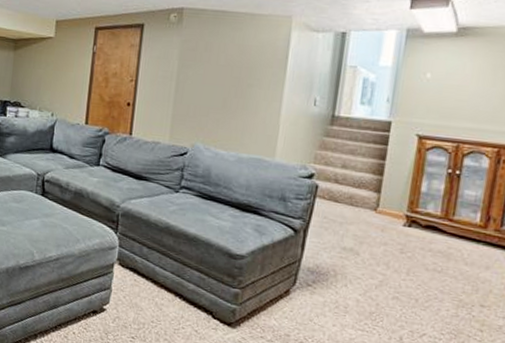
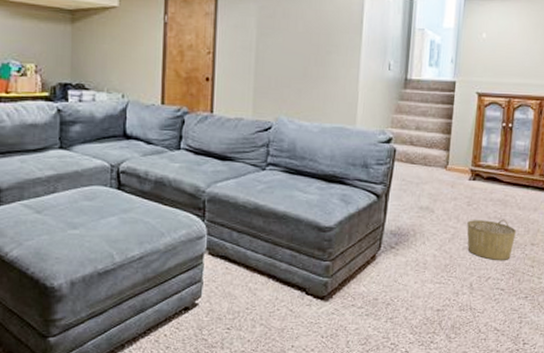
basket: none [398,269,462,319] -> present [467,219,517,261]

